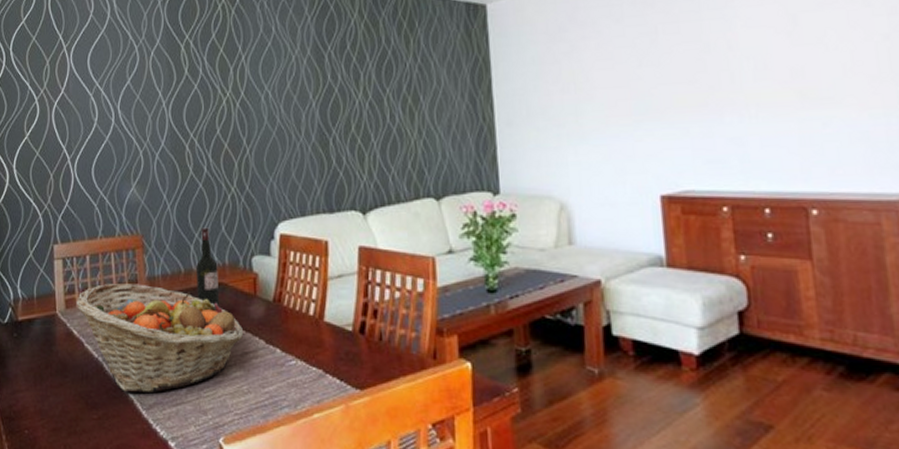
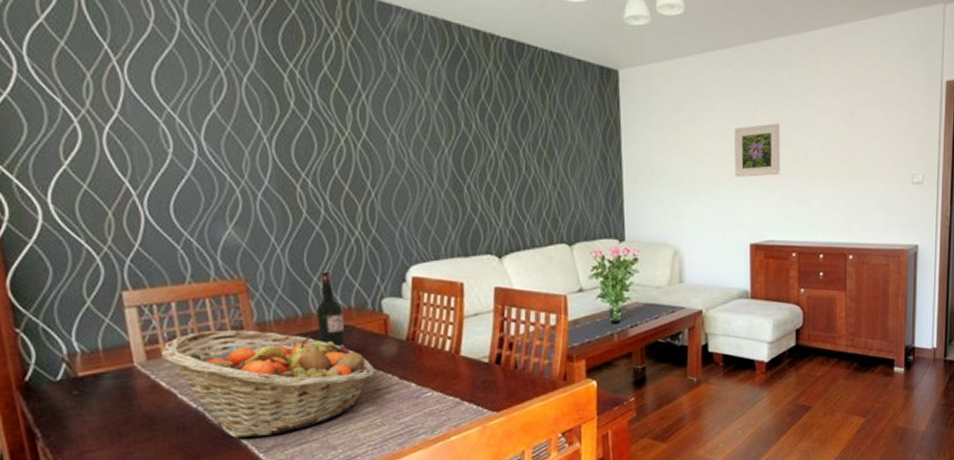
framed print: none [629,43,696,113] -> present [734,123,780,177]

